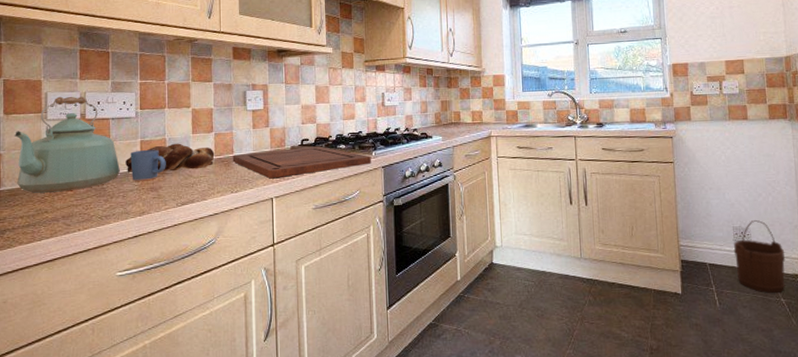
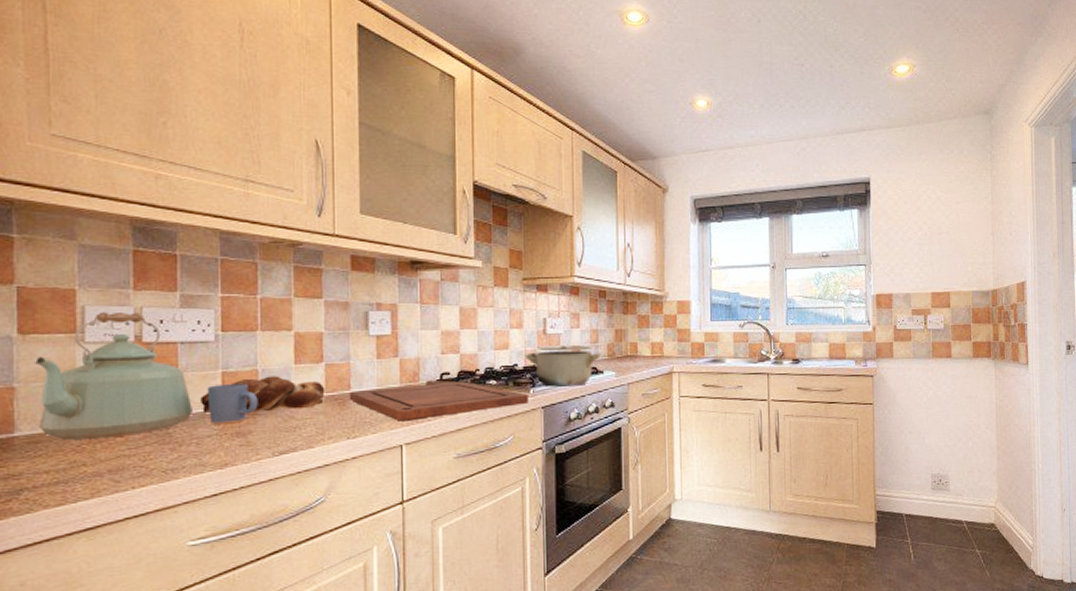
saucepan: none [367,114,430,150] -> present [525,345,602,387]
bucket: present [733,219,786,293] -> none [931,466,983,544]

